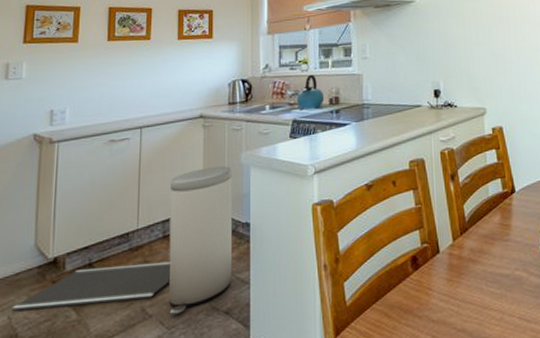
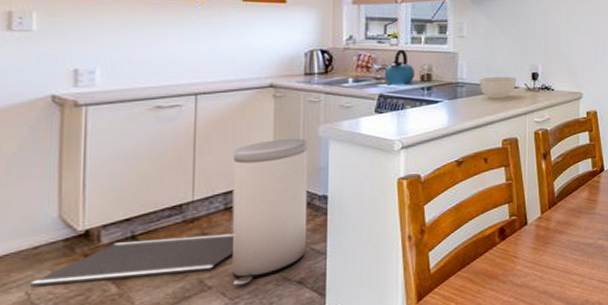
bowl: none [383,95,420,119] -> present [479,76,517,99]

